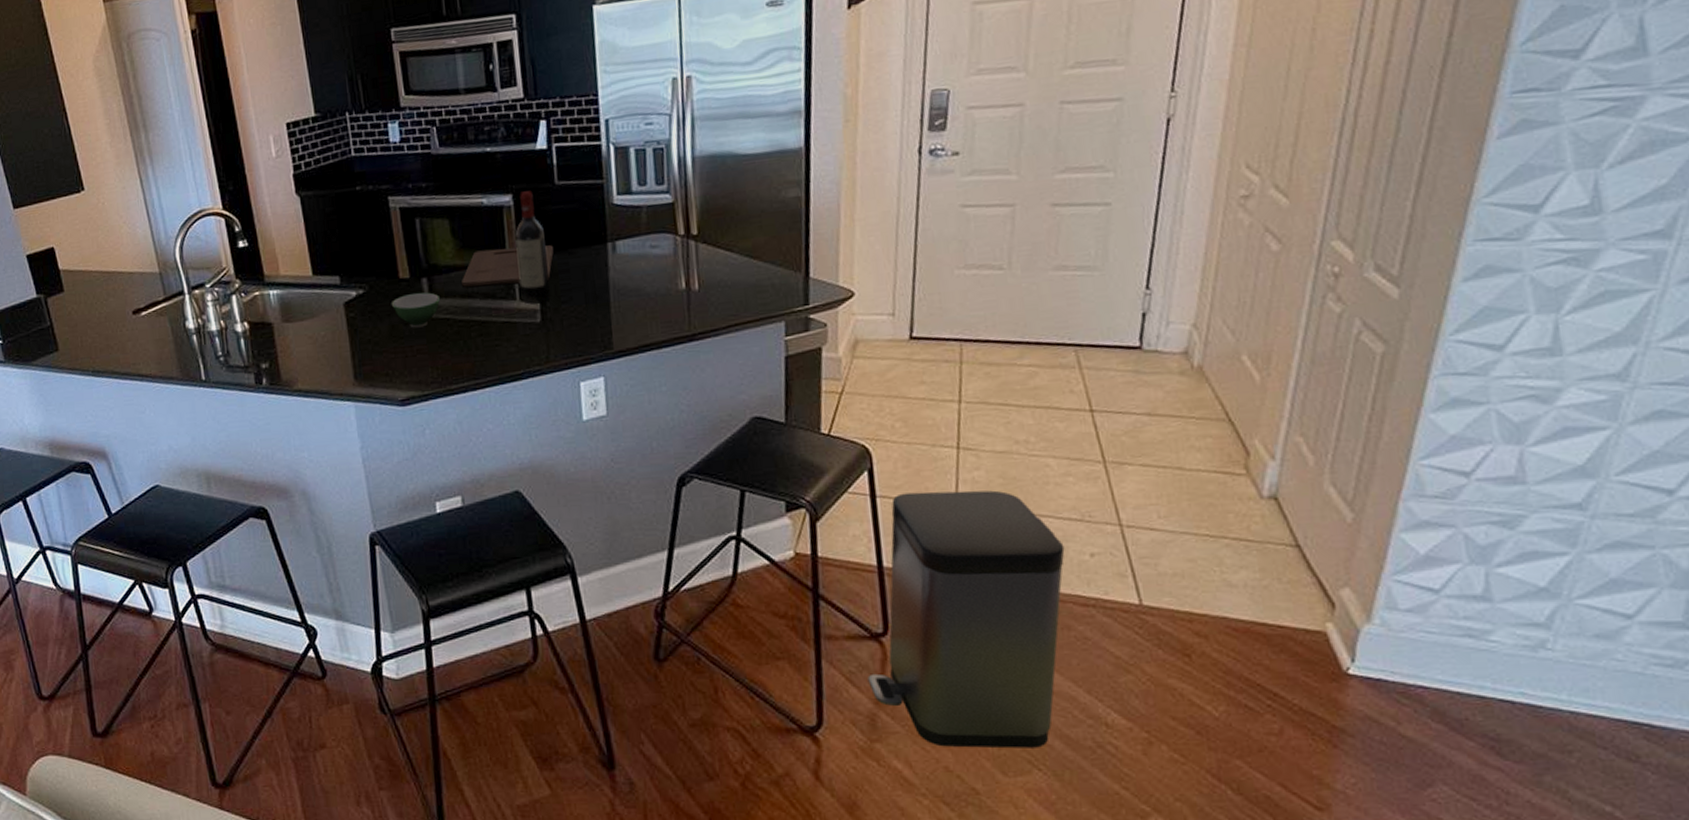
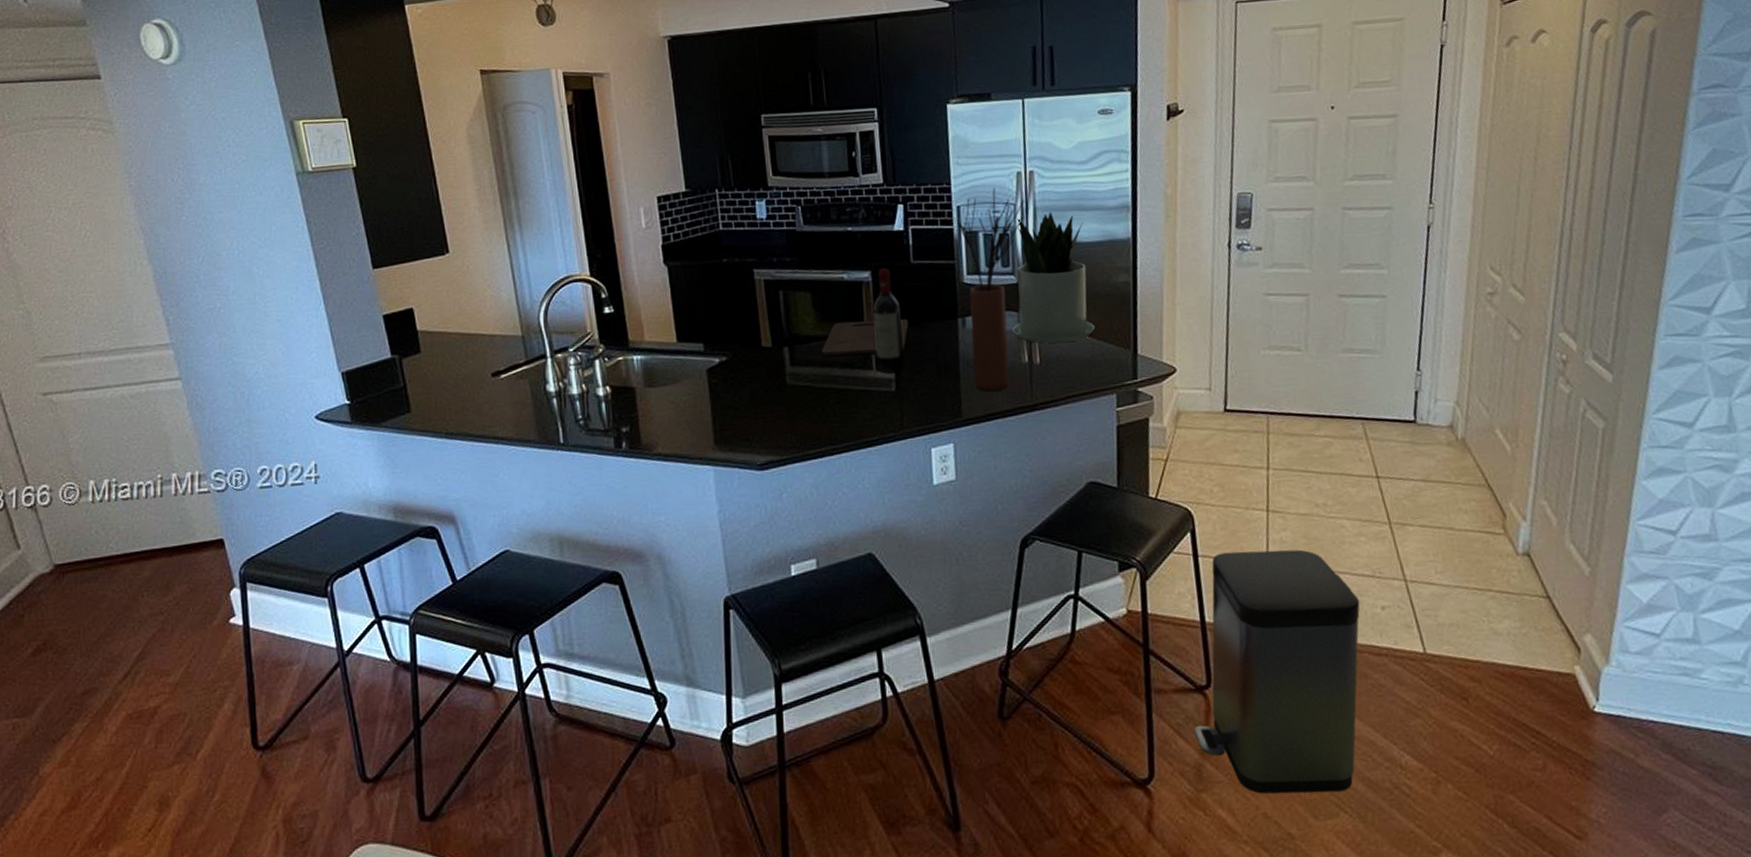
bowl: present [391,292,441,329] -> none [753,360,801,395]
vase: none [606,97,681,321] -> present [958,188,1025,392]
planter: none [667,121,762,268] -> present [1011,212,1096,344]

